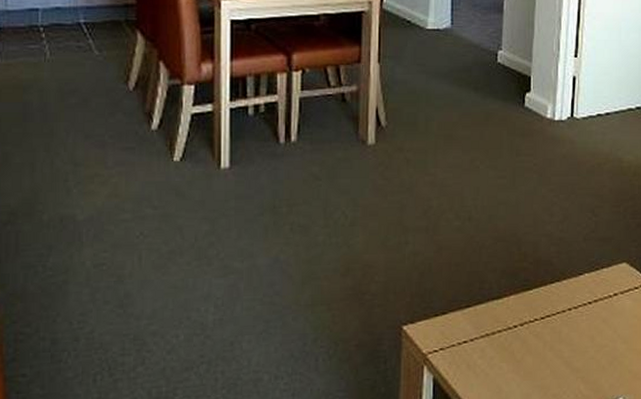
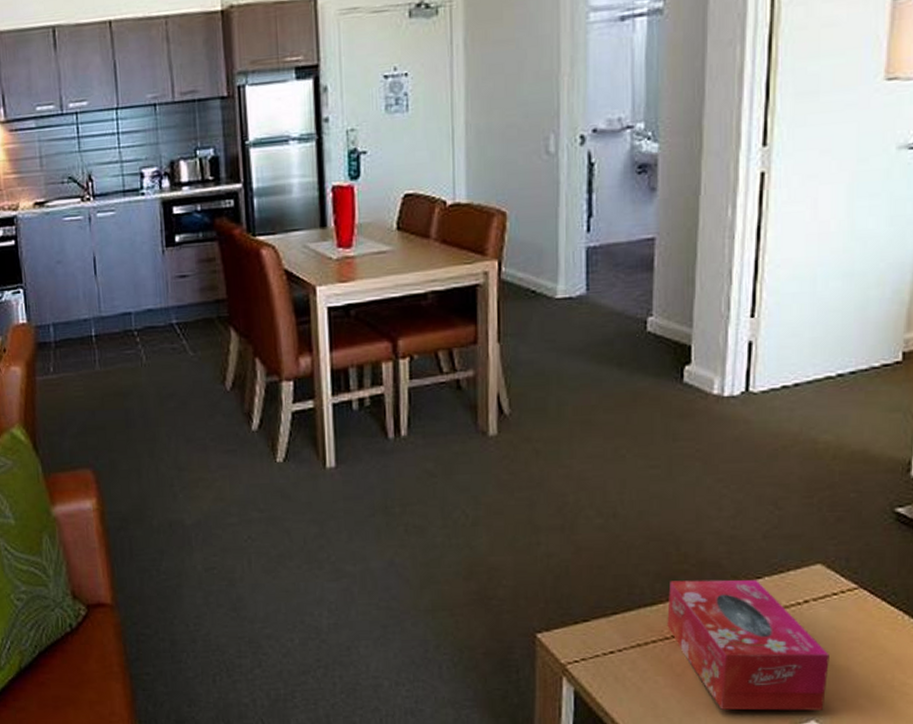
tissue box: none [510,276,633,391] -> present [667,579,829,711]

